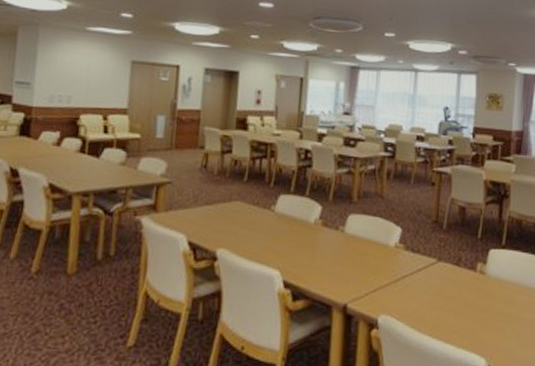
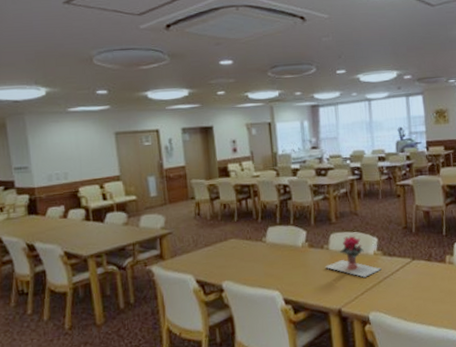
potted flower: none [336,220,401,272] -> present [324,236,382,278]

